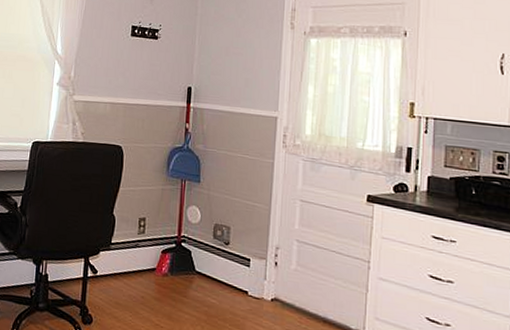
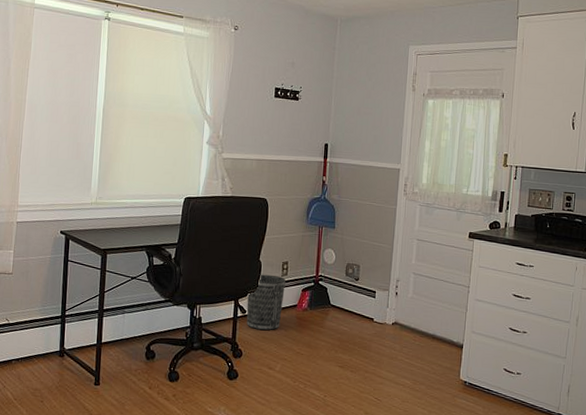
wastebasket: none [98,230,143,296] -> present [246,274,286,331]

